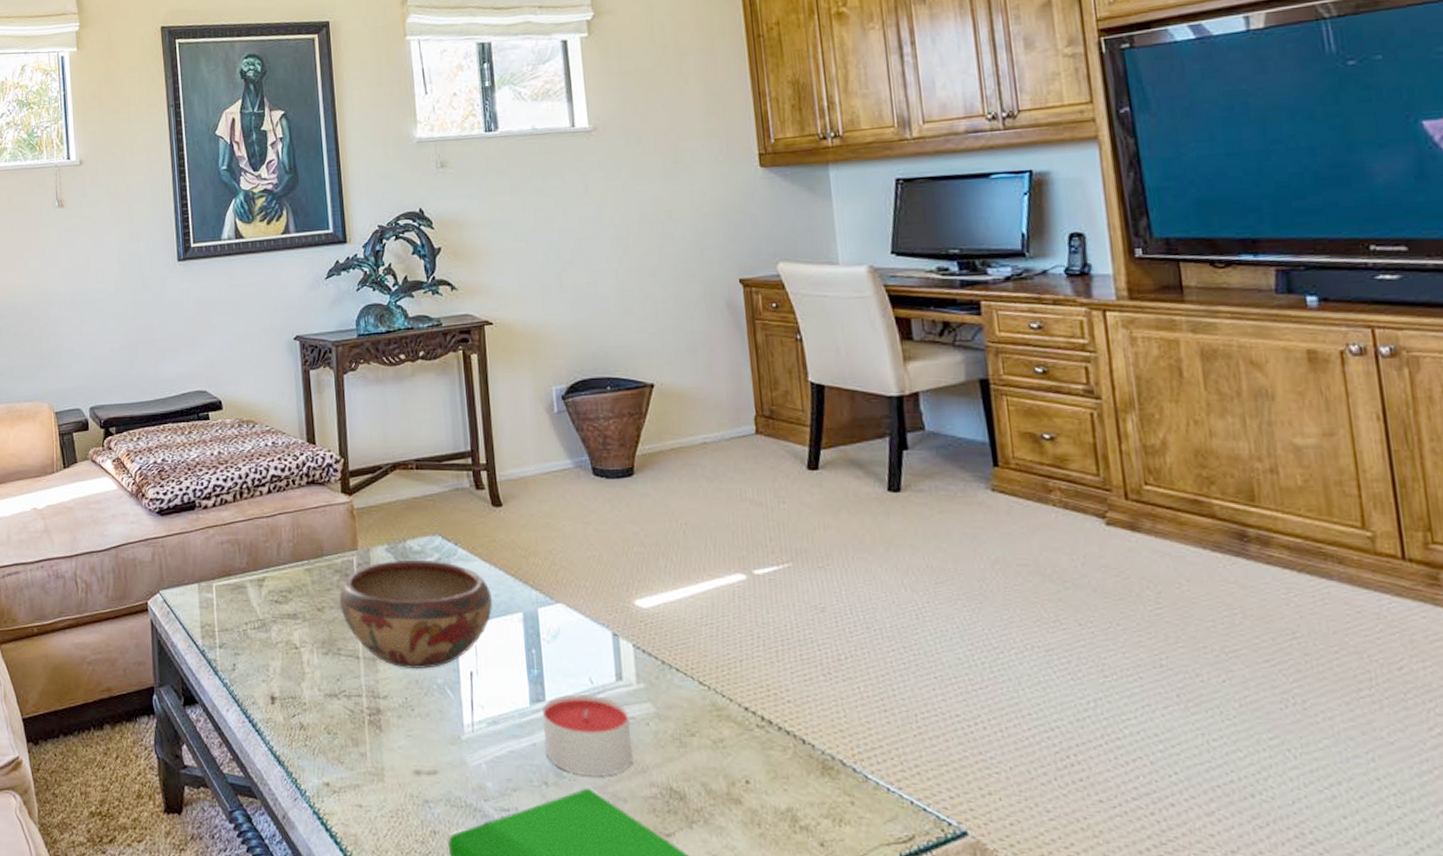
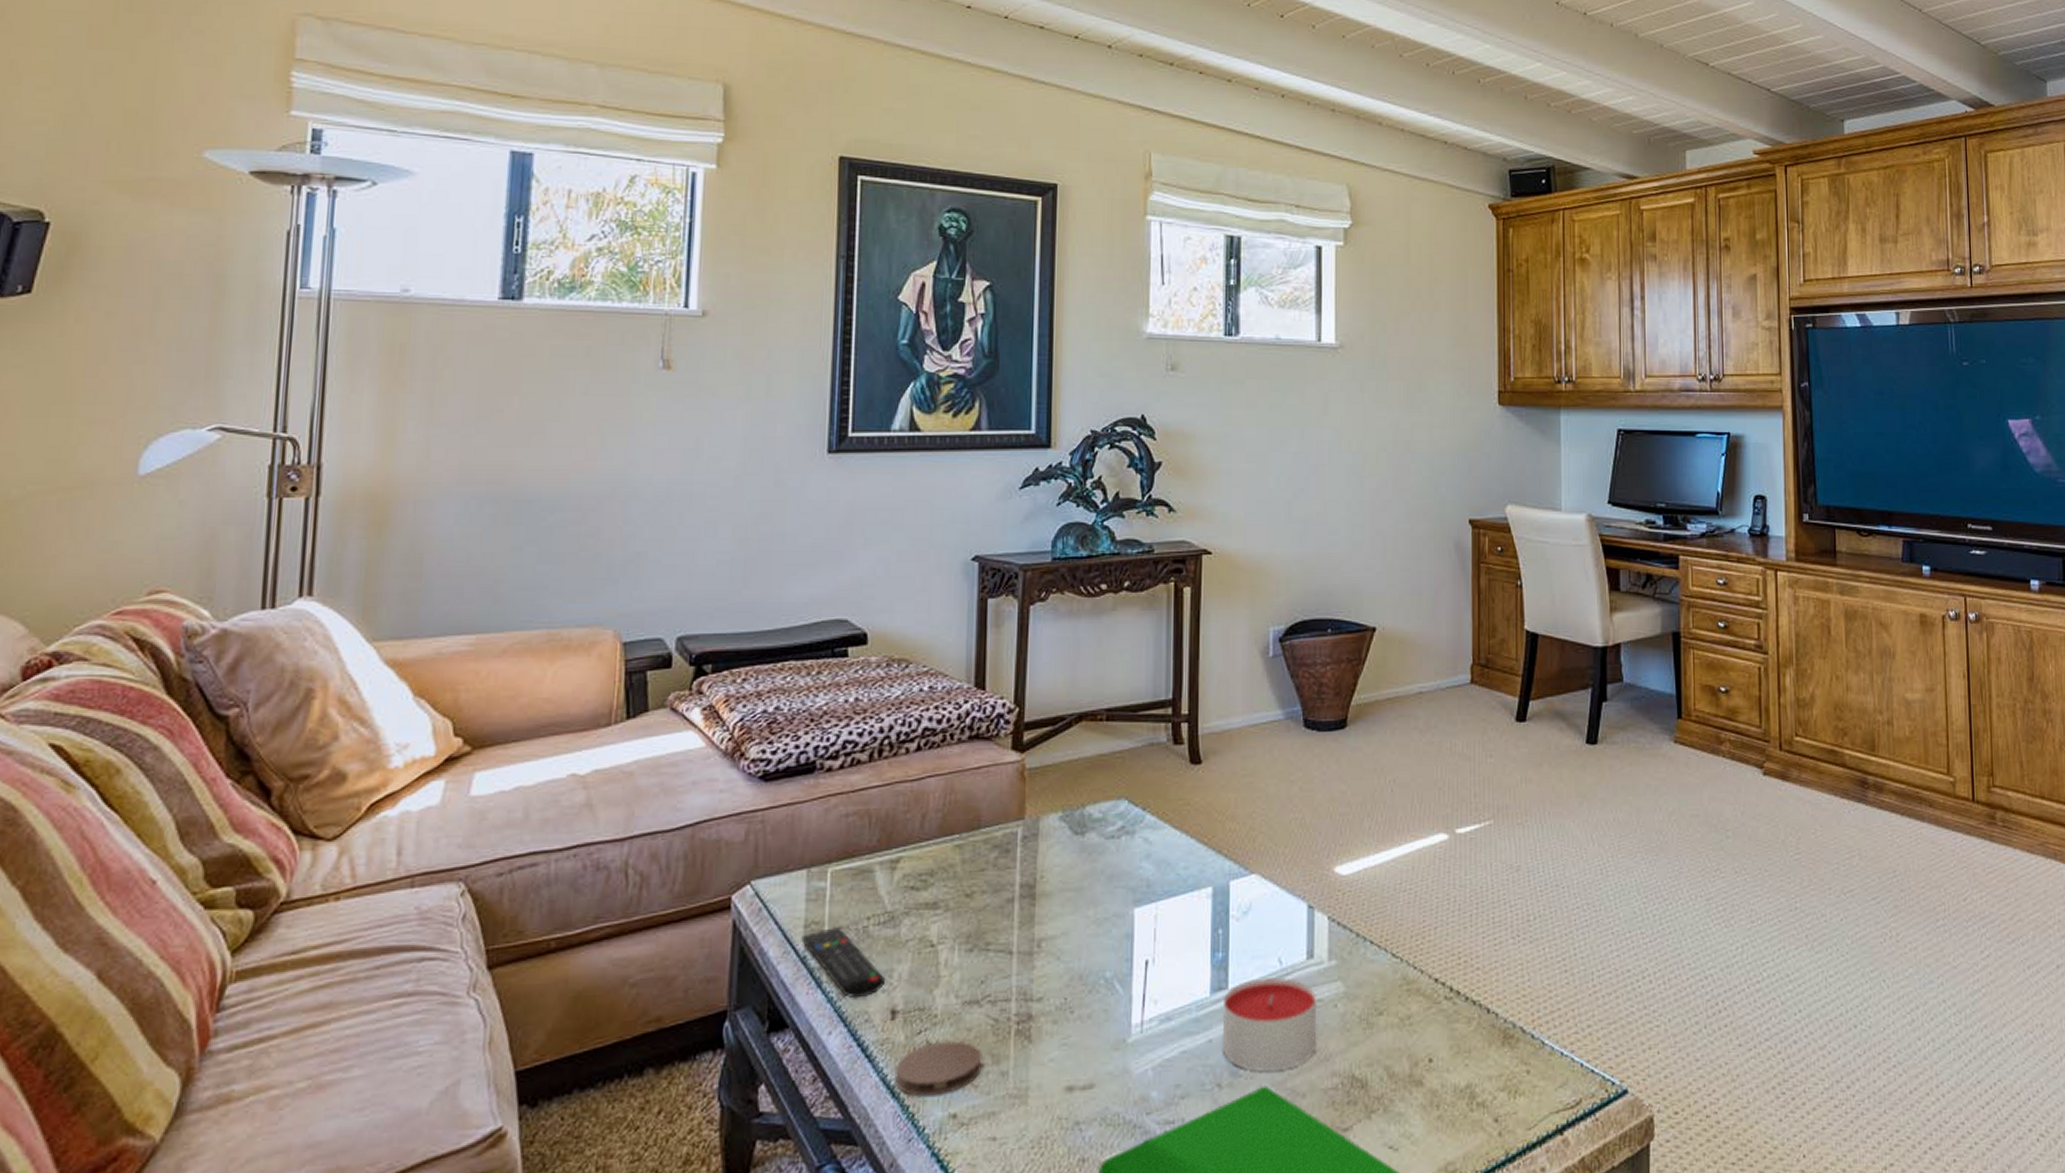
remote control: none [199,629,265,685] -> present [801,927,886,999]
coaster: none [279,724,345,767] -> present [896,1040,982,1097]
decorative bowl: present [339,559,493,670] -> none [995,828,1180,963]

